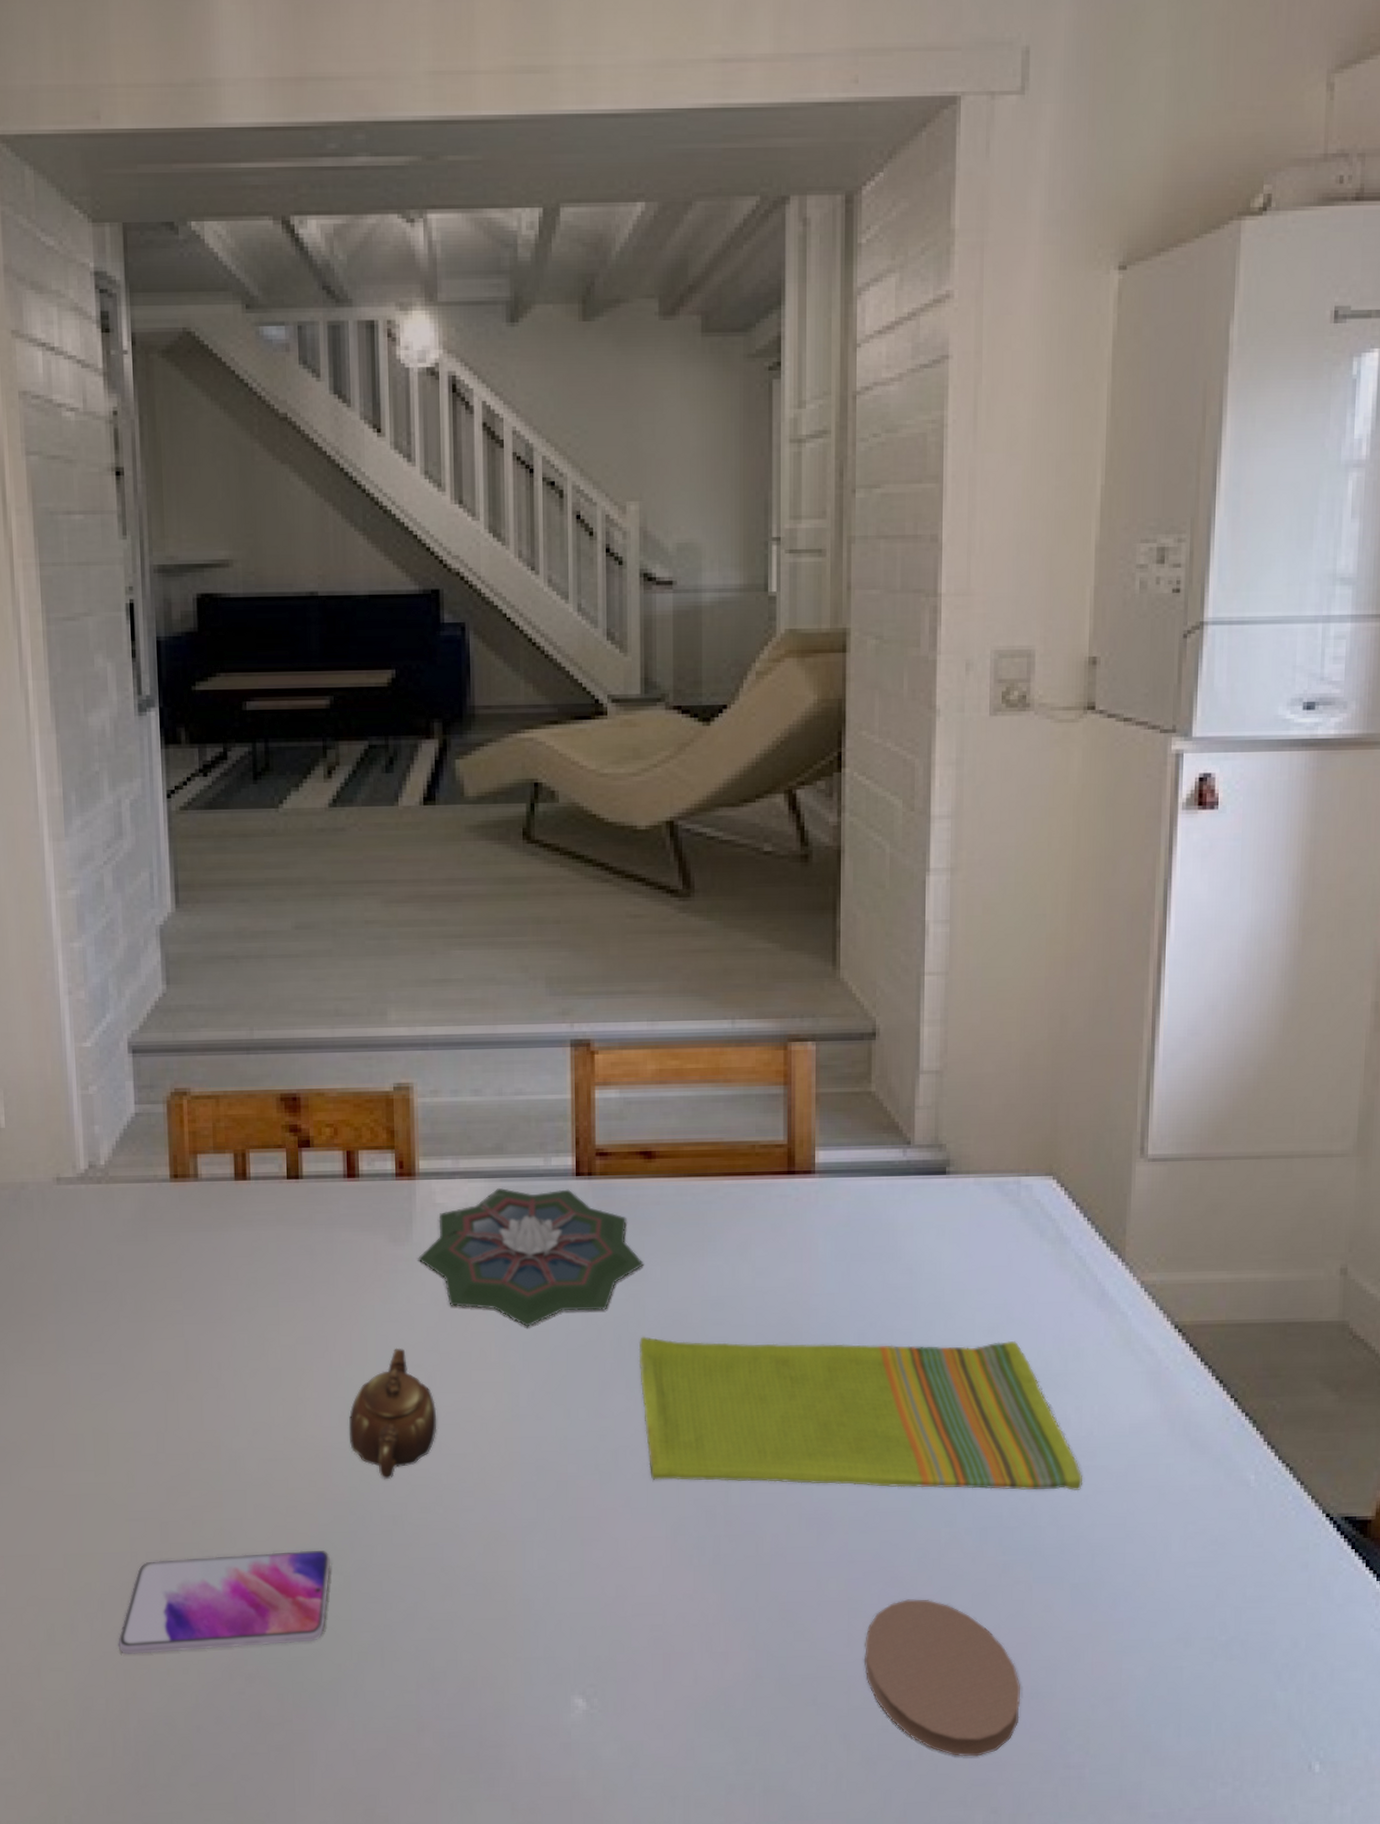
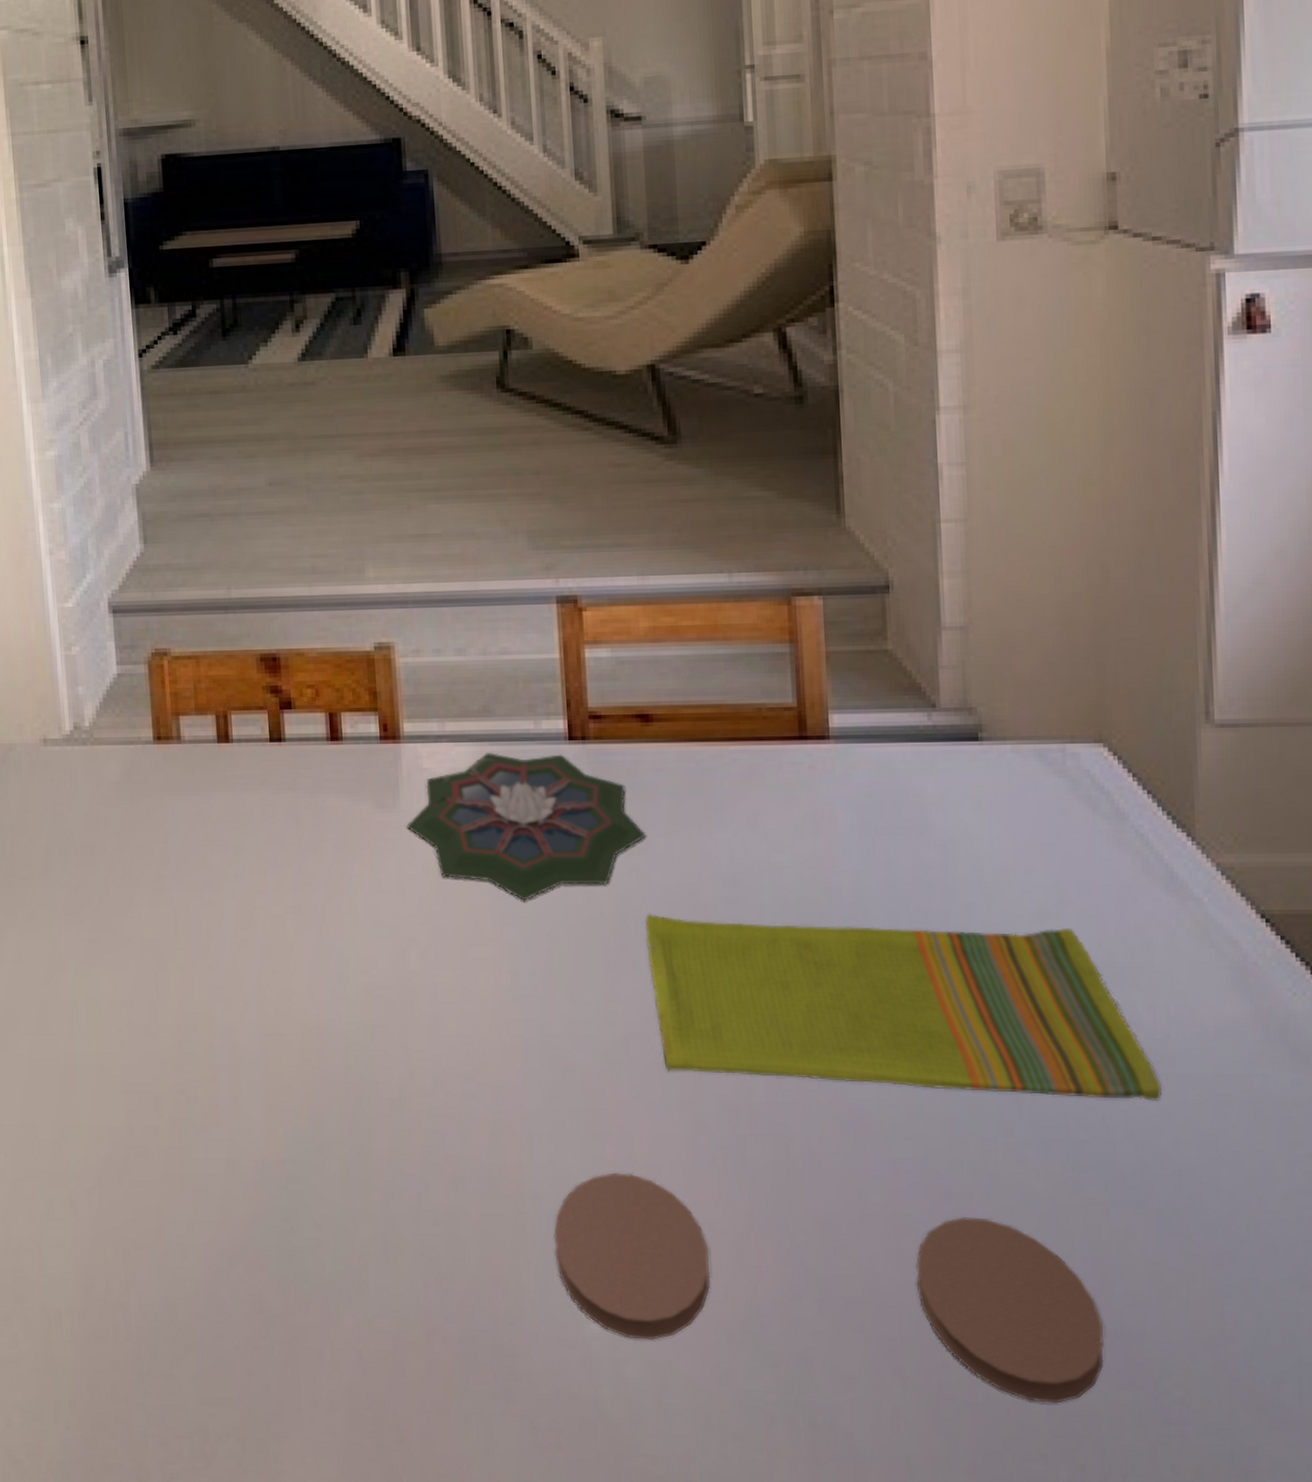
smartphone: present [118,1550,330,1654] -> none [116,1132,329,1234]
teapot: present [348,1347,437,1480] -> none [341,920,434,1060]
coaster: none [541,1574,682,1724] -> present [553,1173,711,1340]

